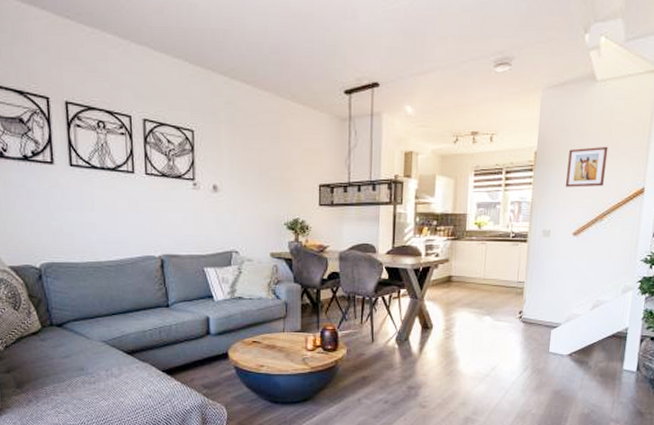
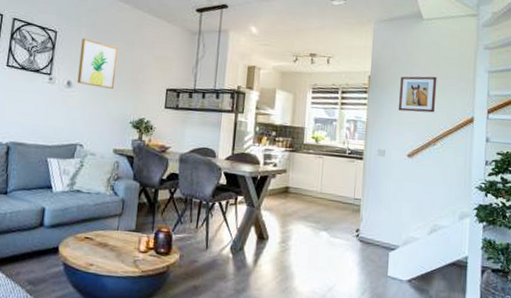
wall art: none [222,135,264,190] -> present [77,38,118,89]

